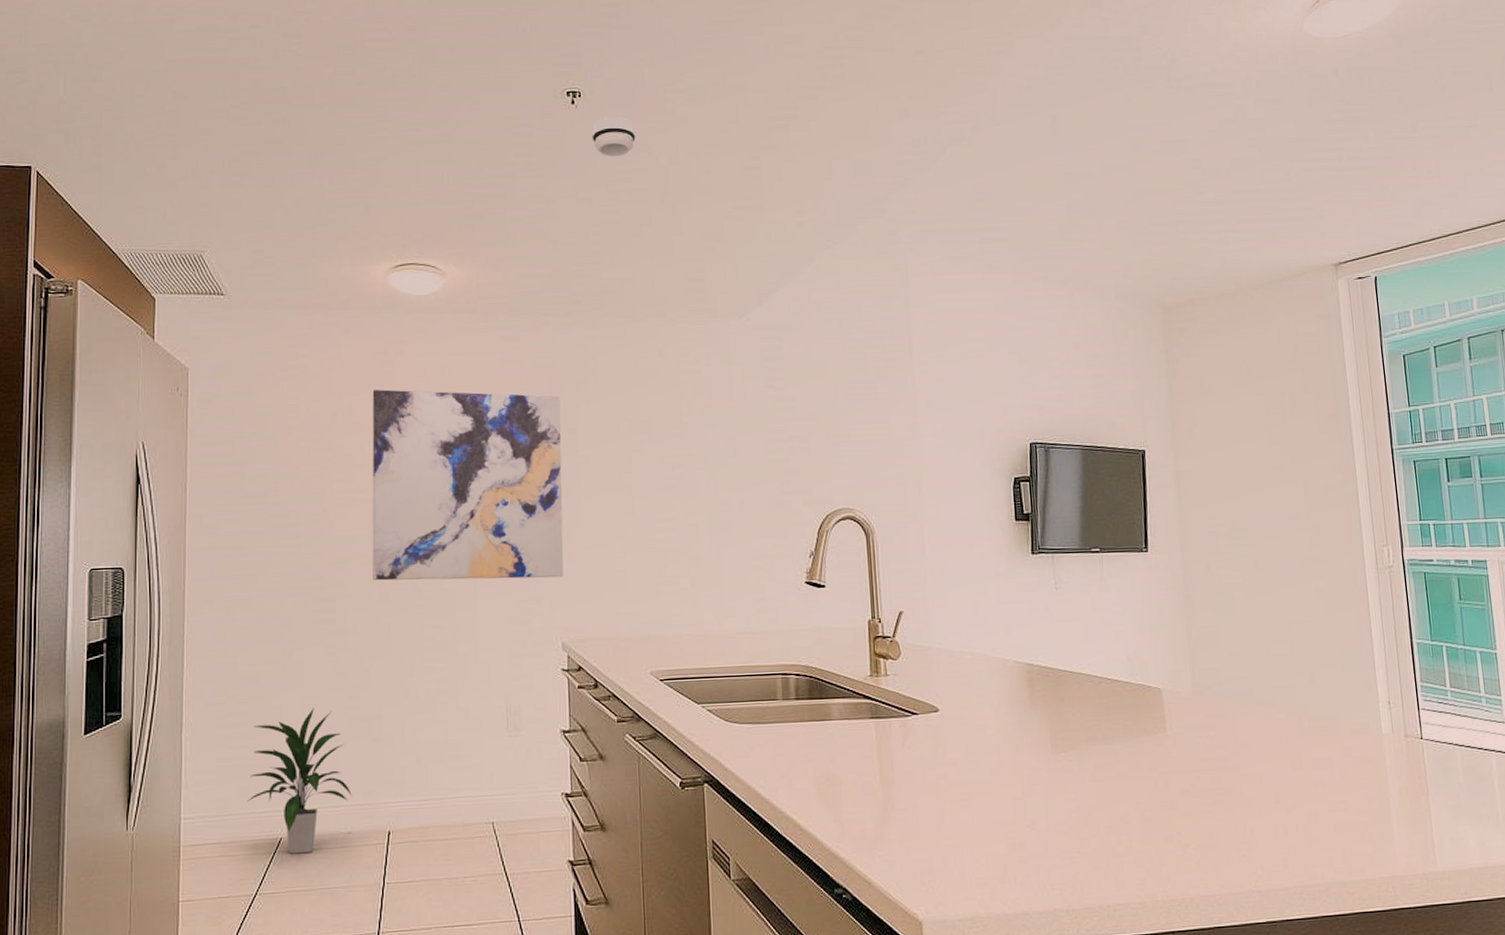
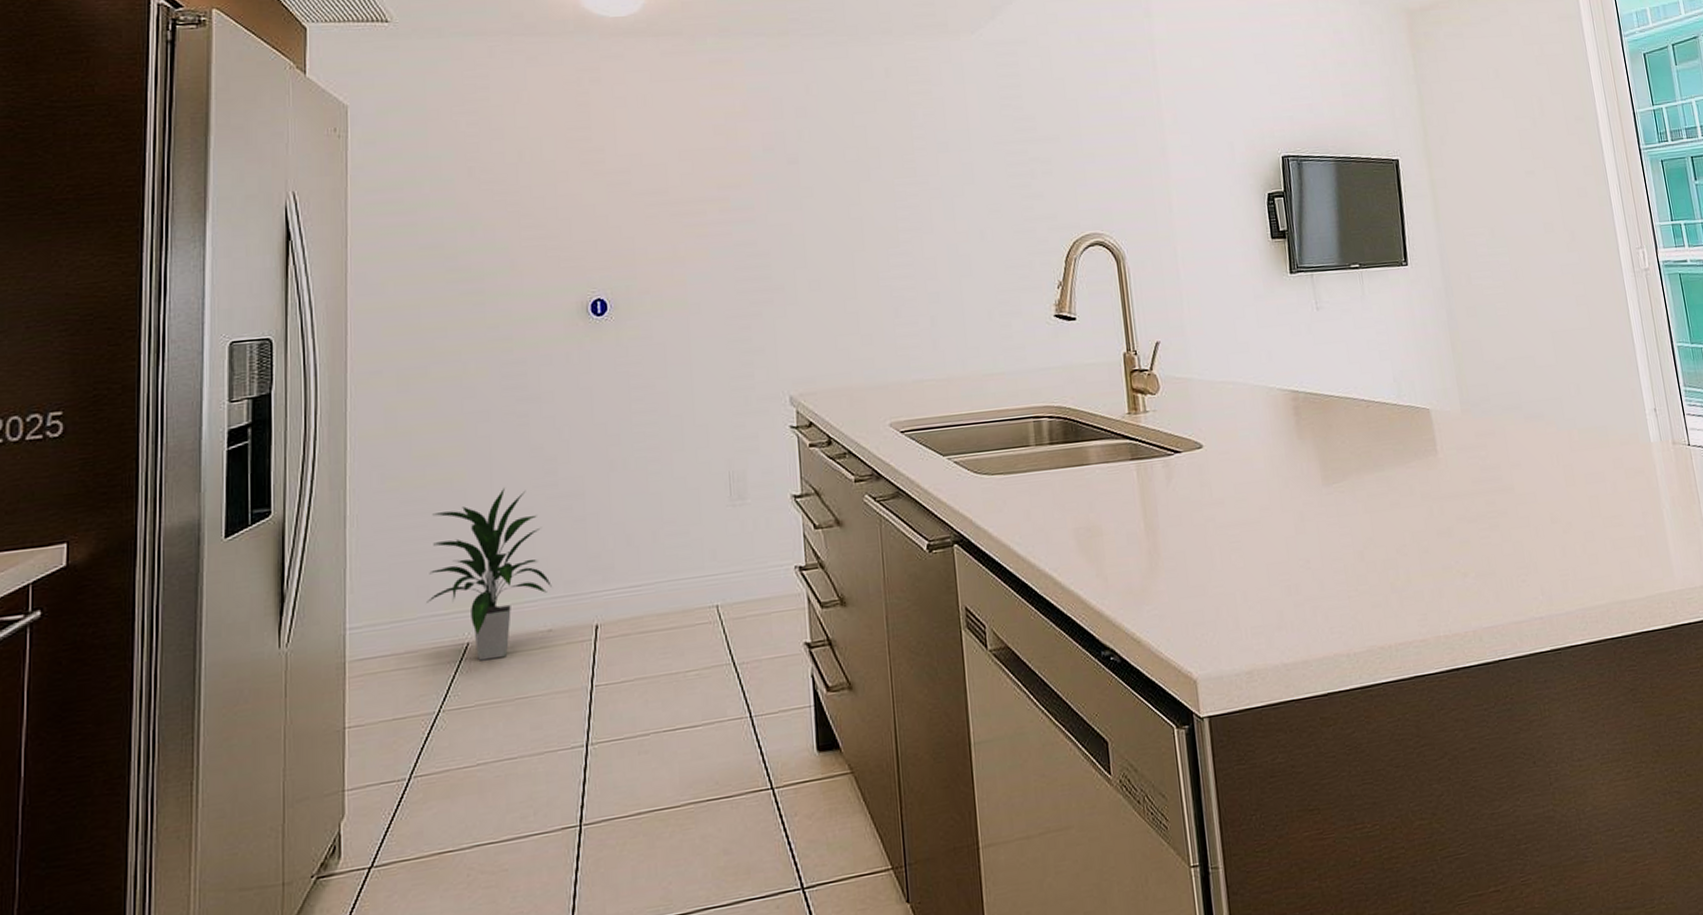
wall art: present [372,389,563,581] -> none [565,122,789,338]

